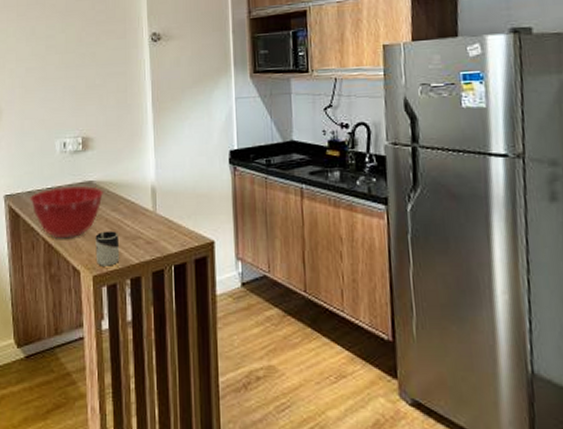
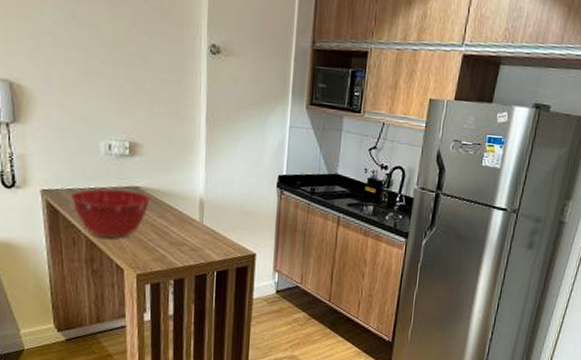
cup: present [95,231,120,266] -> none [140,235,165,267]

